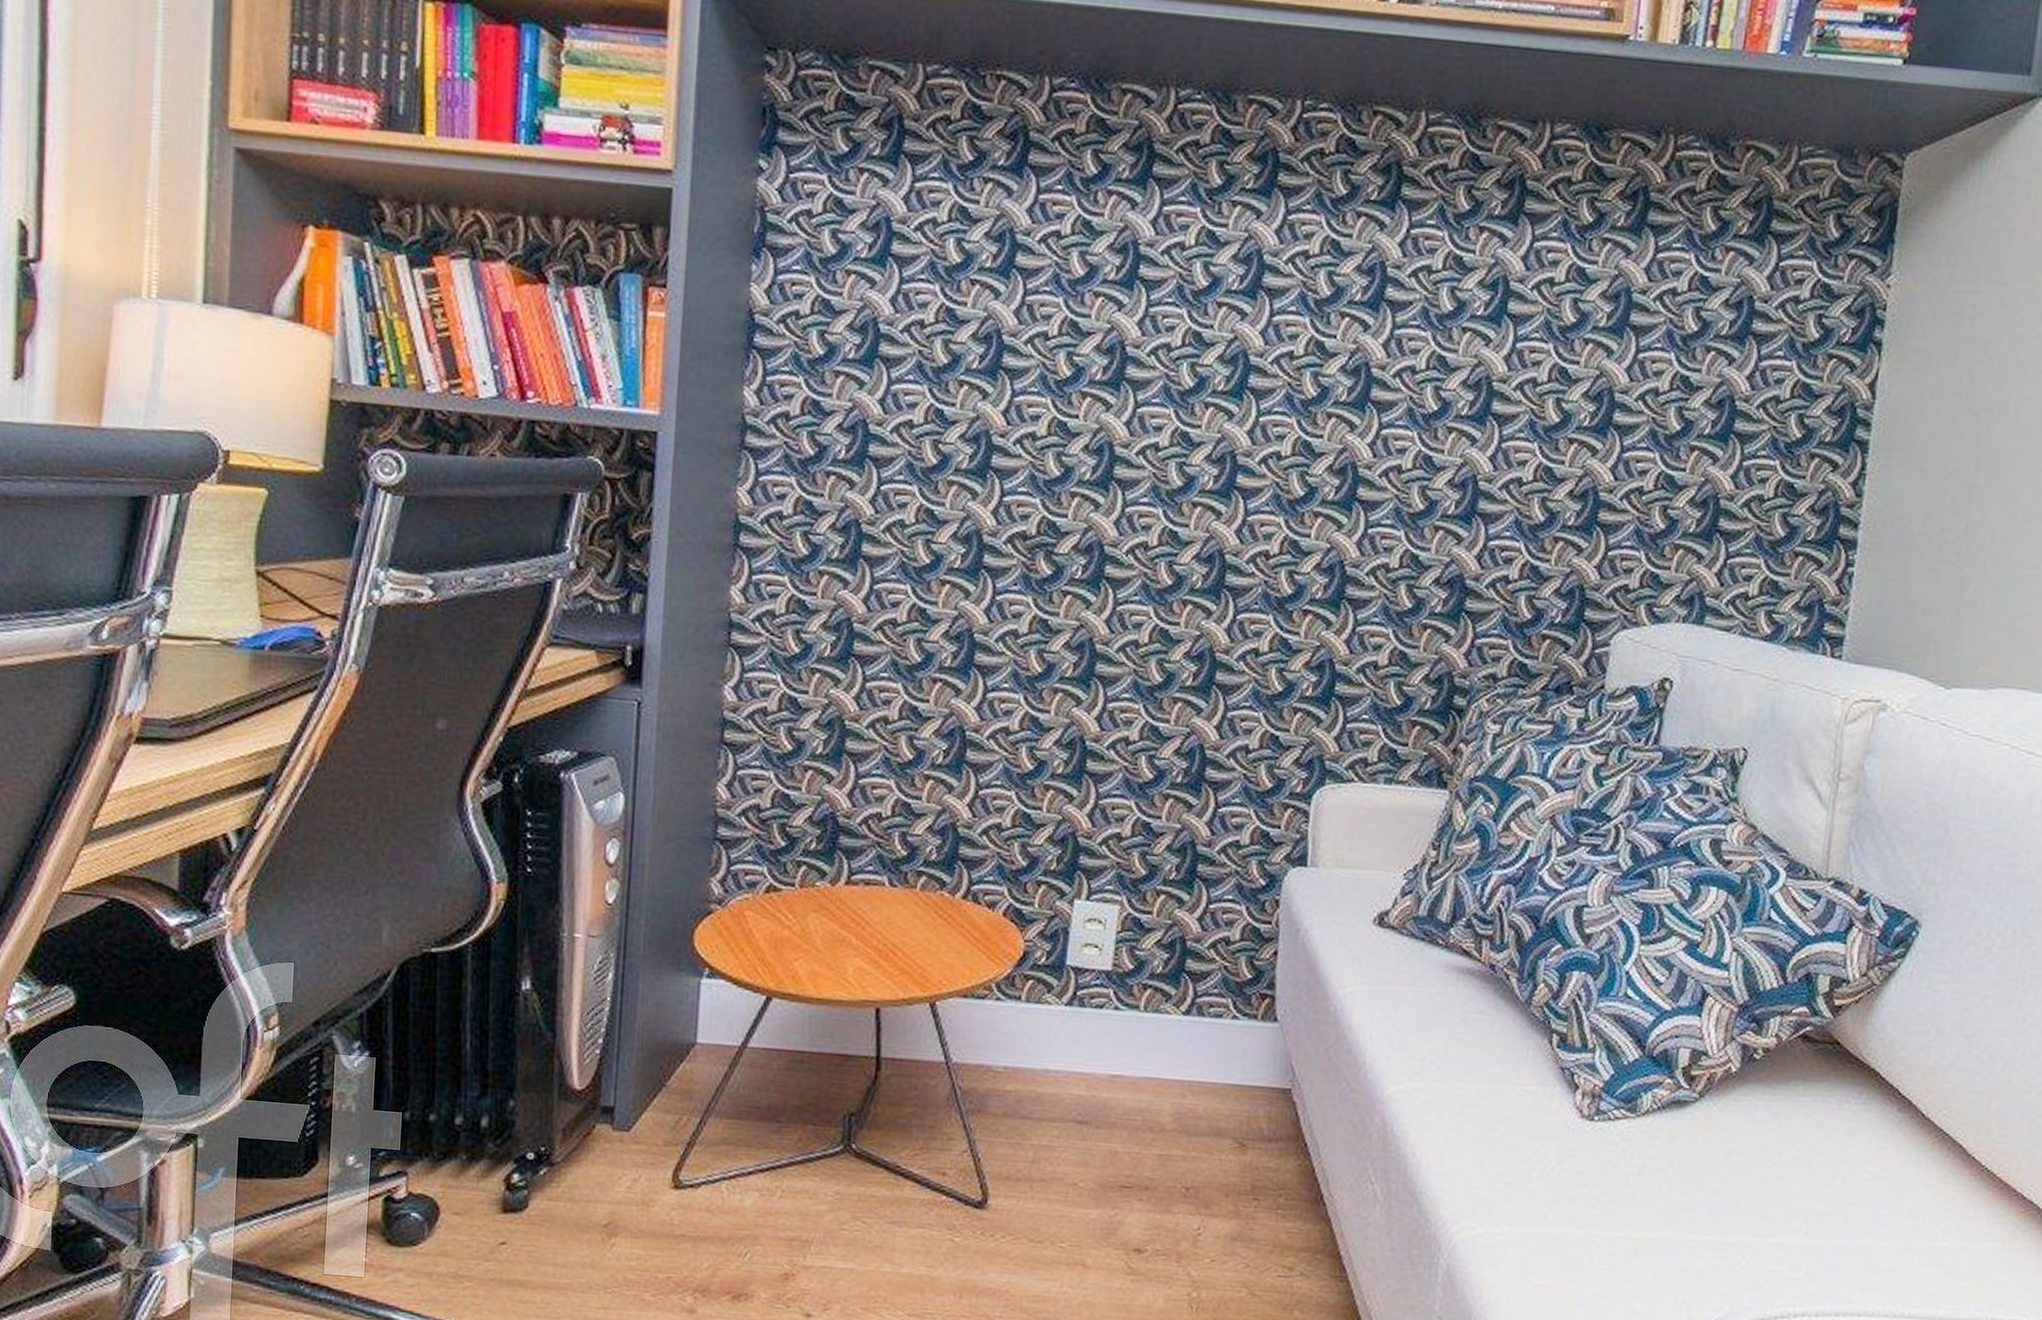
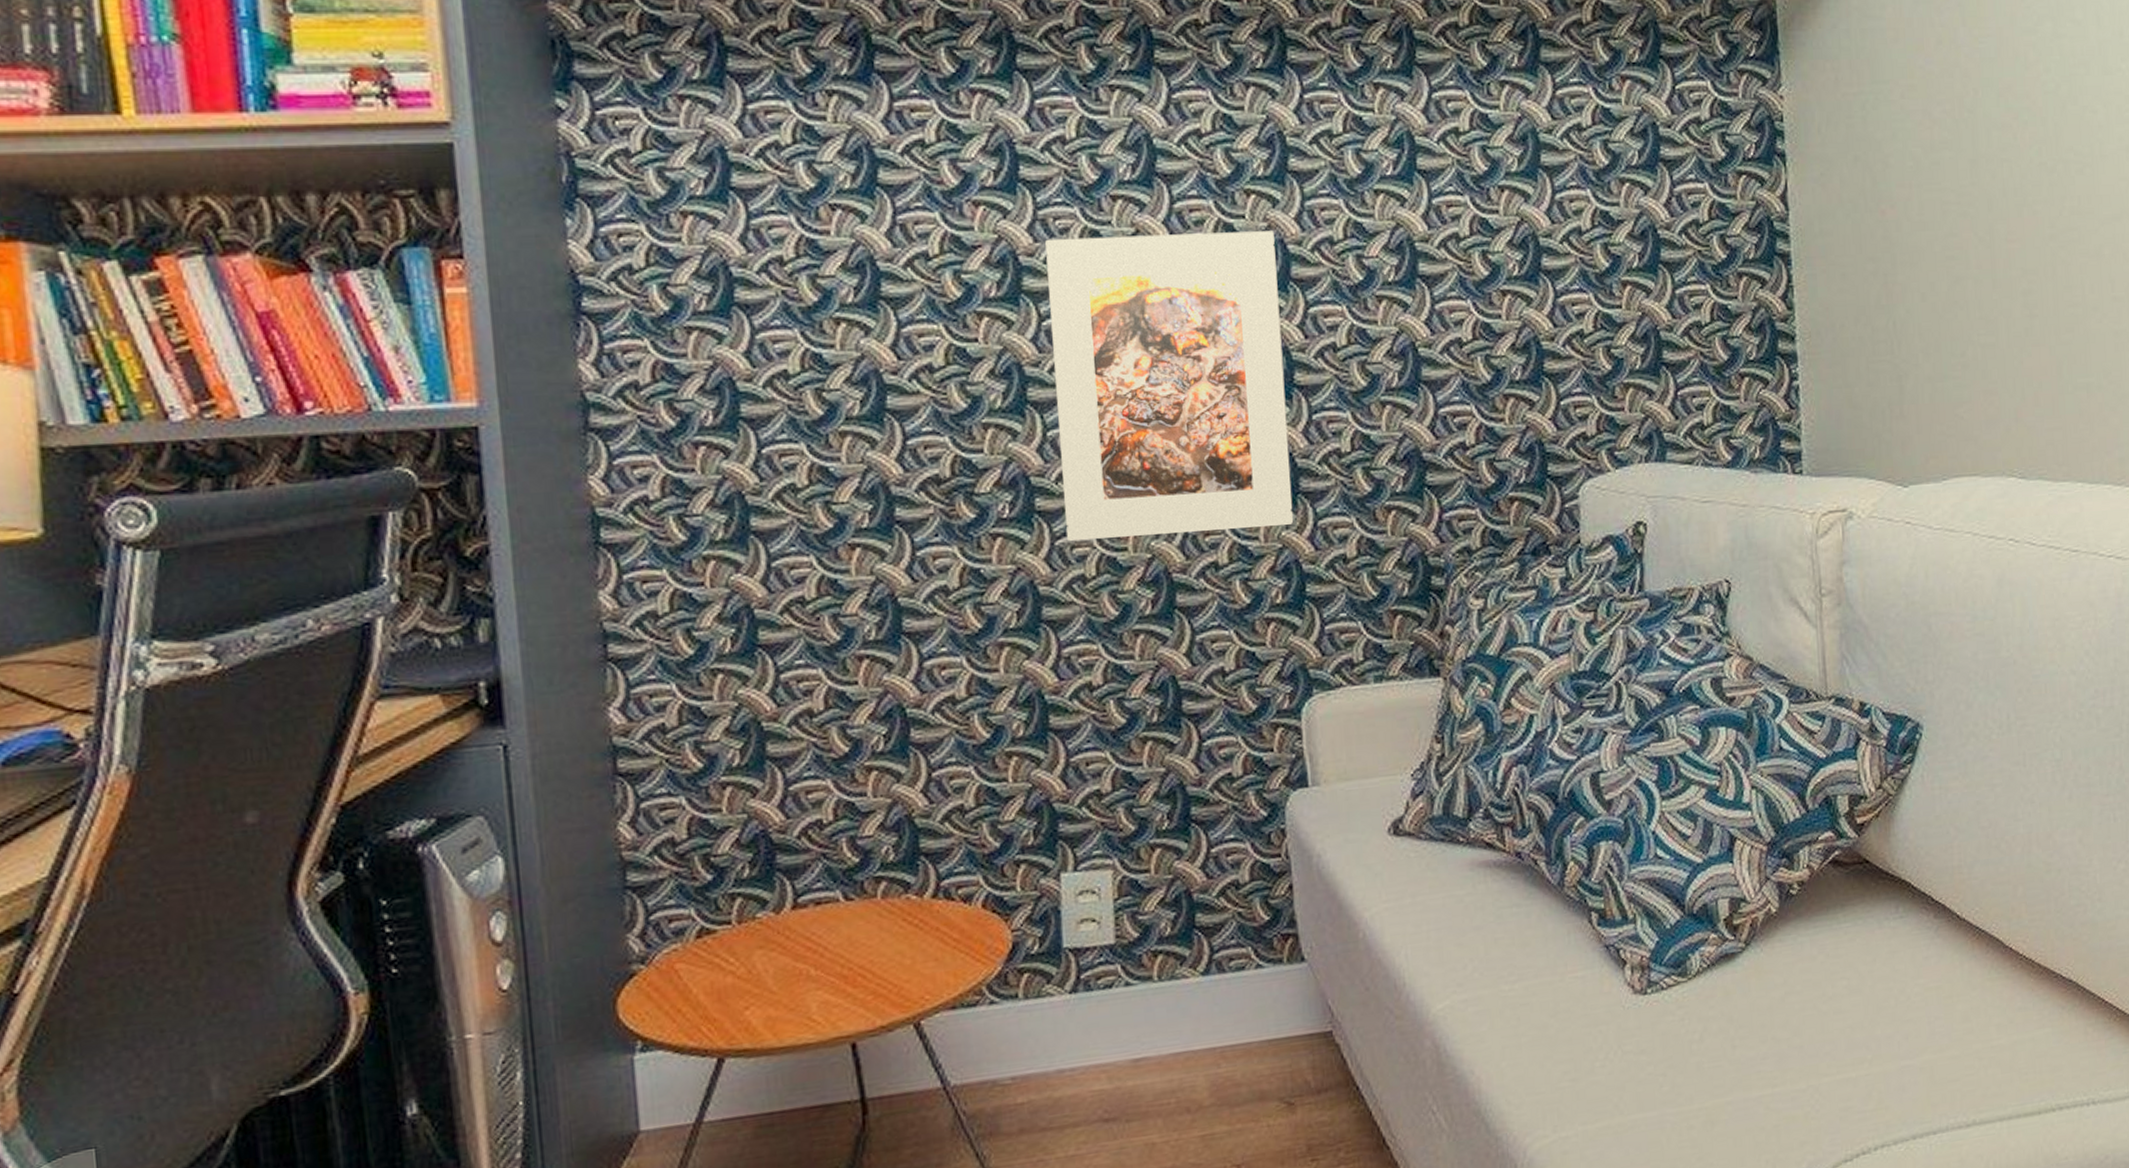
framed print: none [1128,334,1361,627] -> present [1045,231,1294,541]

